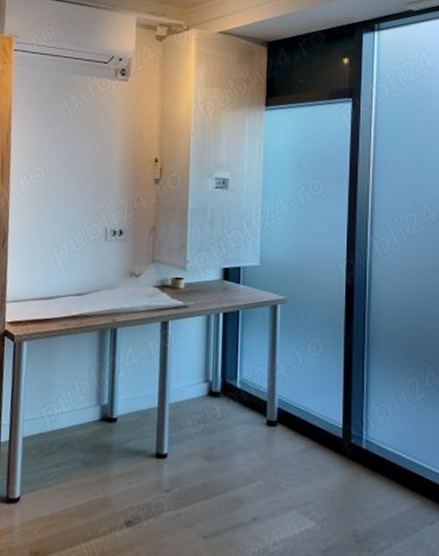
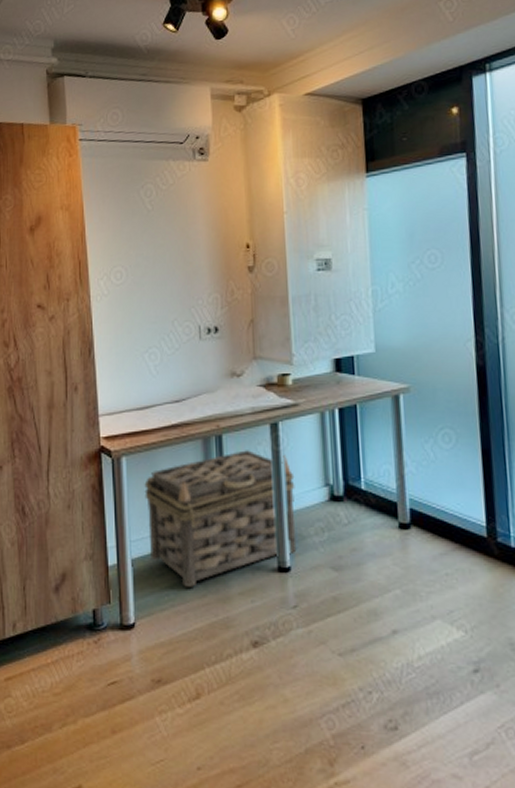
basket: none [41,344,179,467] -> present [144,450,297,587]

